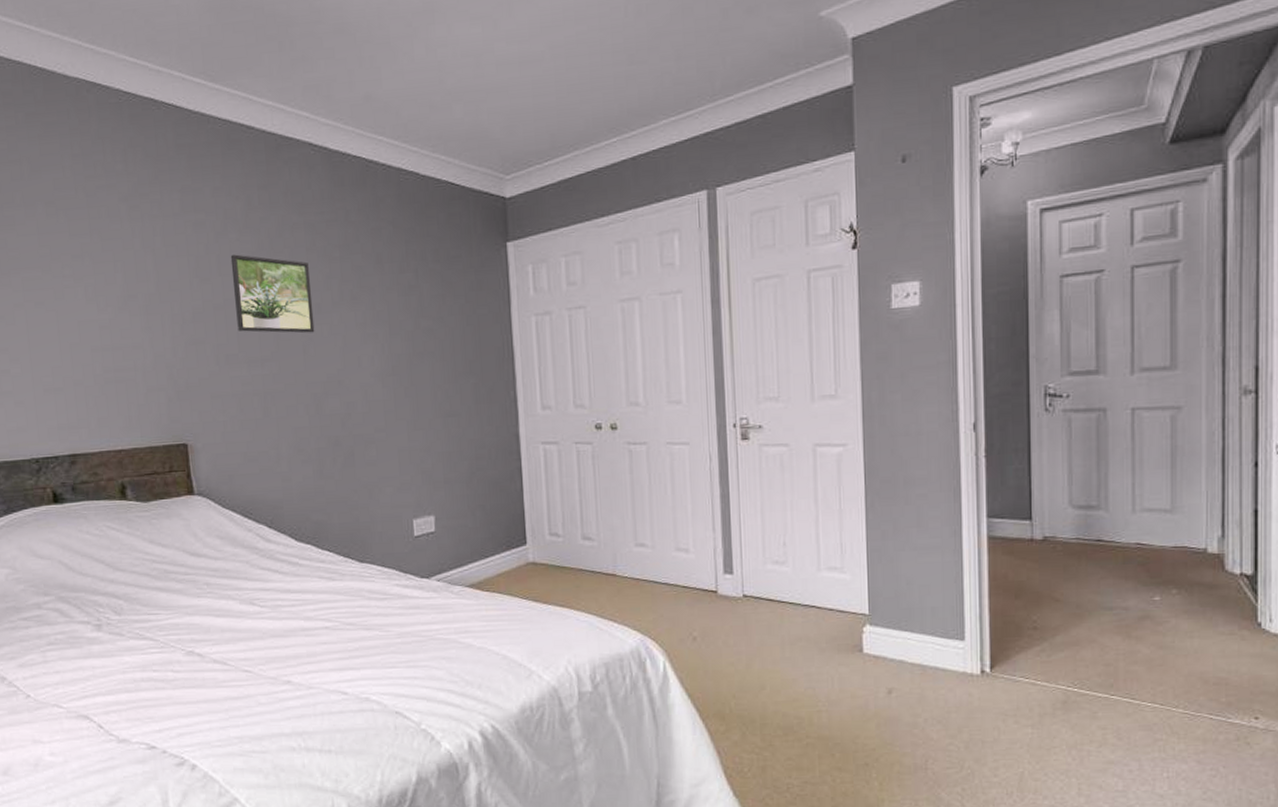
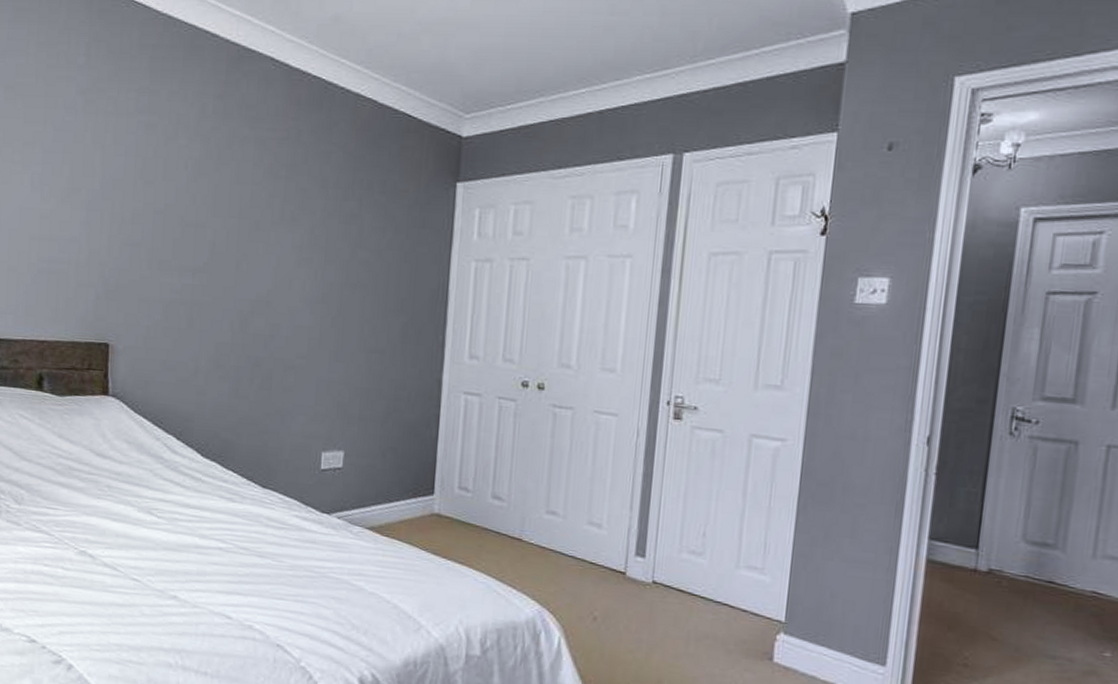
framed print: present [230,254,315,334] -> none [174,160,253,249]

